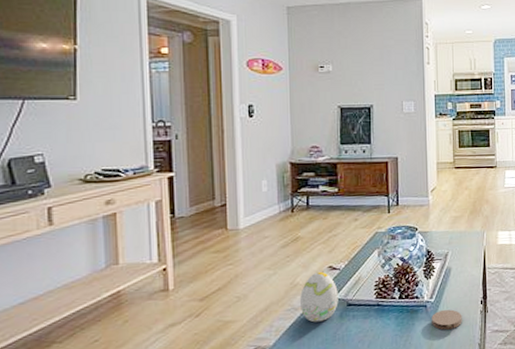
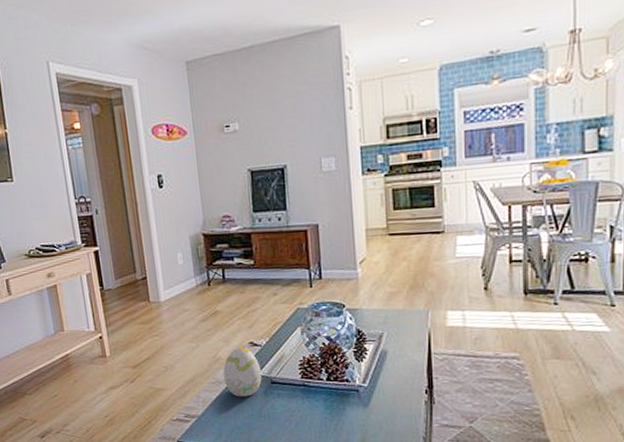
coaster: present [432,309,462,330] -> none [365,397,402,418]

